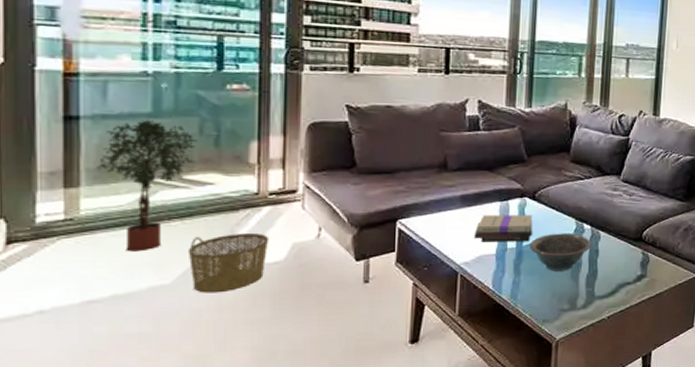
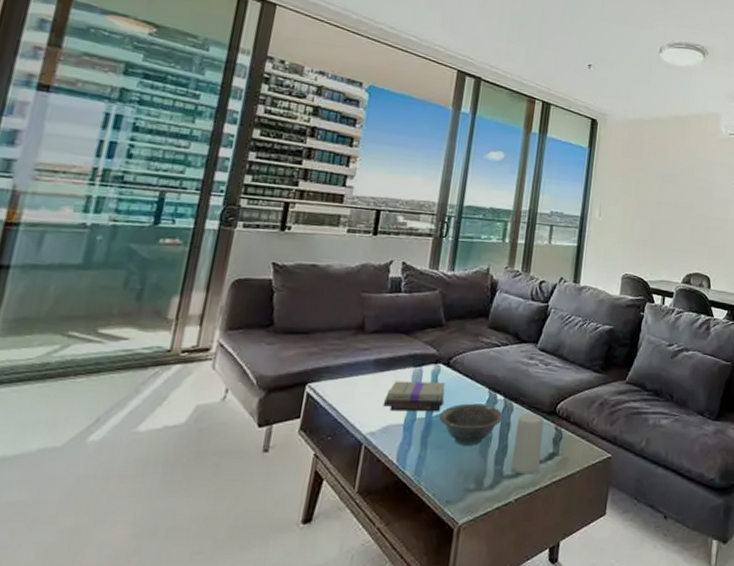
potted tree: present [97,120,198,252] -> none [14,271,121,409]
basket: present [187,234,270,293] -> none [84,393,174,458]
candle: none [601,240,631,295] -> present [510,413,544,475]

